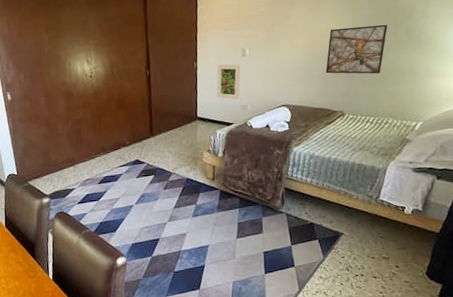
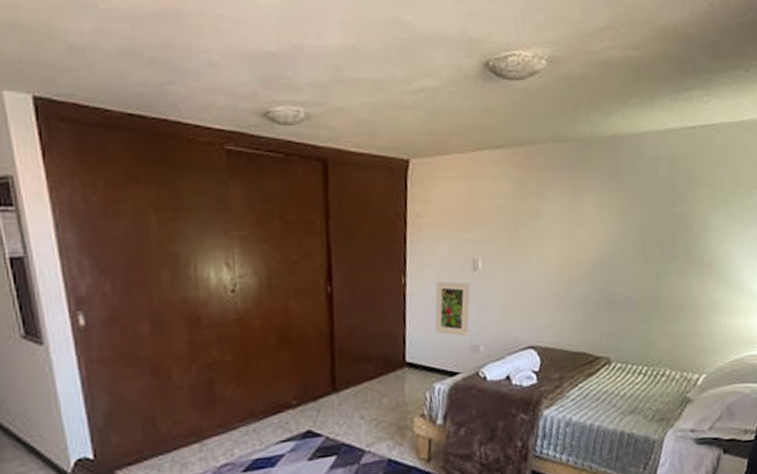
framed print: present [326,24,388,74] -> none [586,237,665,306]

